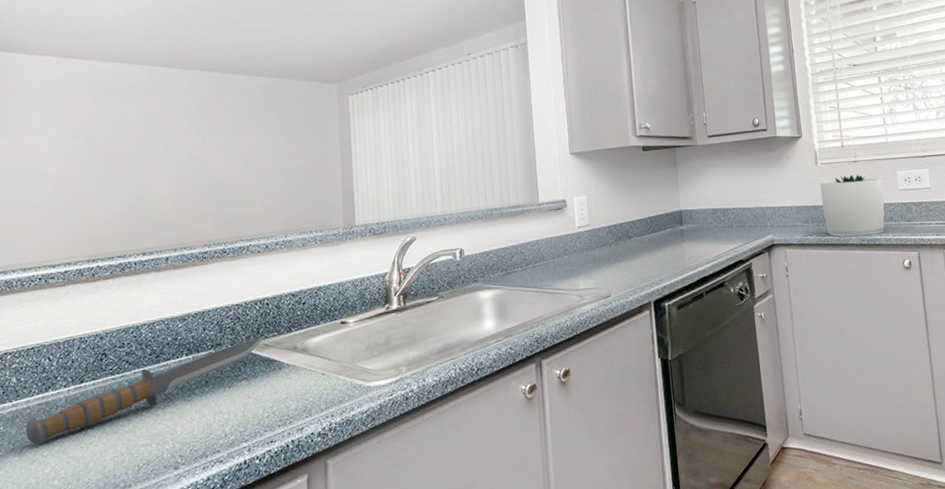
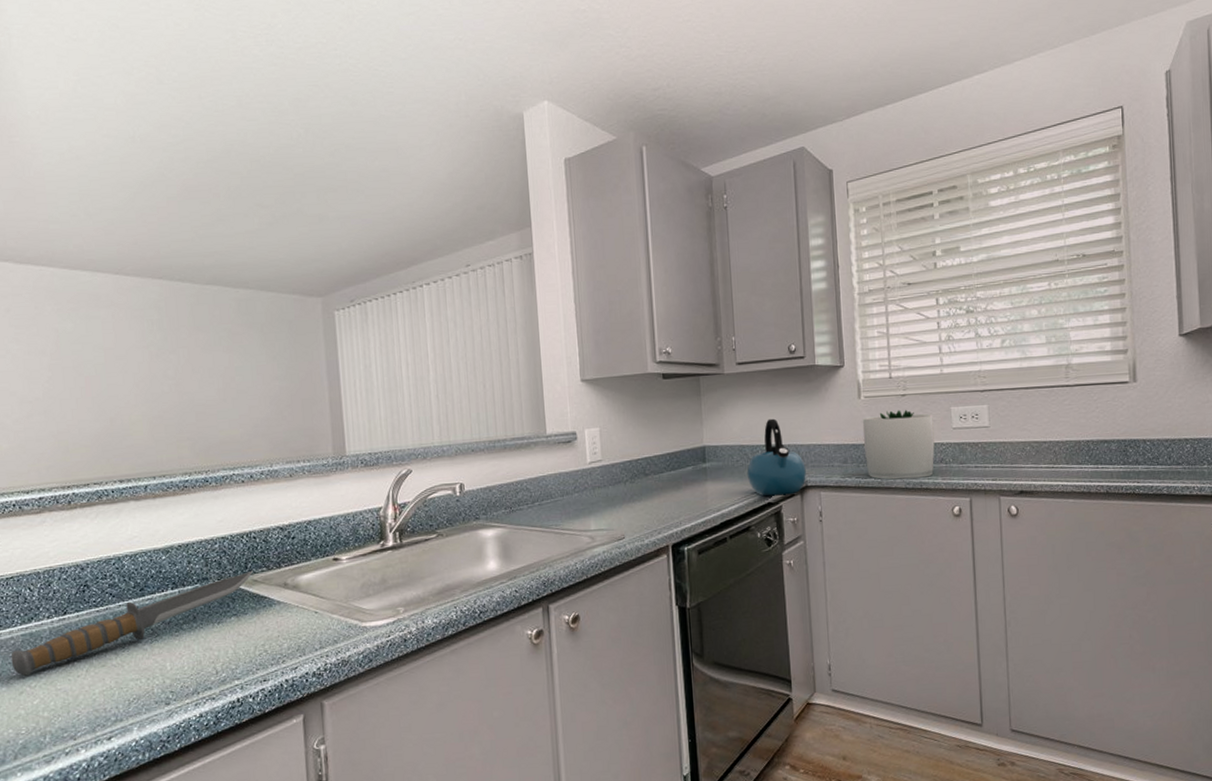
kettle: none [720,184,773,255] -> present [747,418,806,497]

